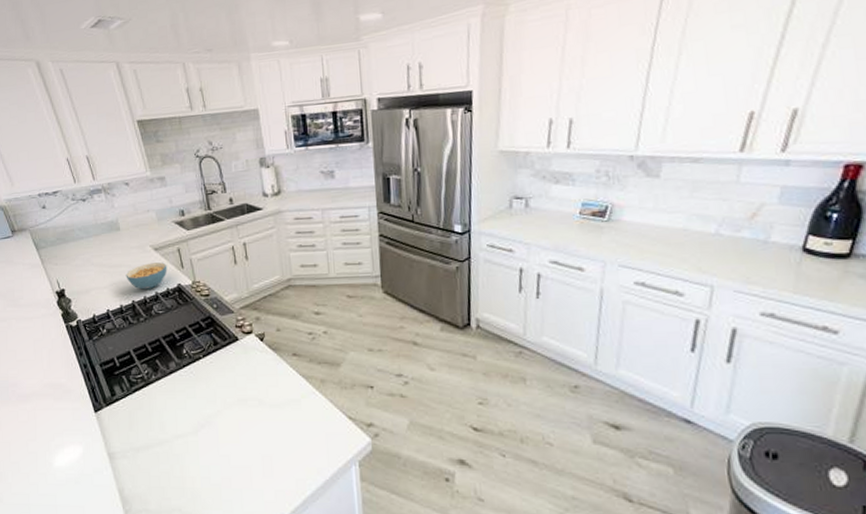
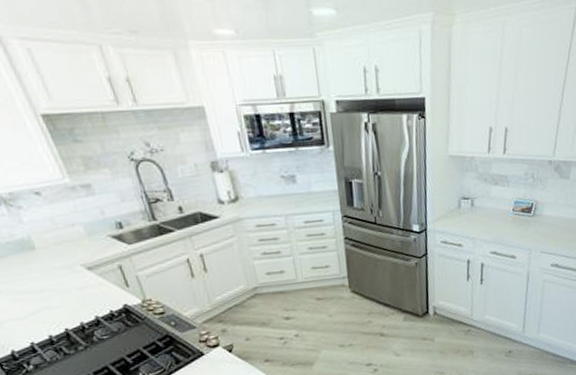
cereal bowl: present [126,262,167,290] -> none [51,282,108,315]

